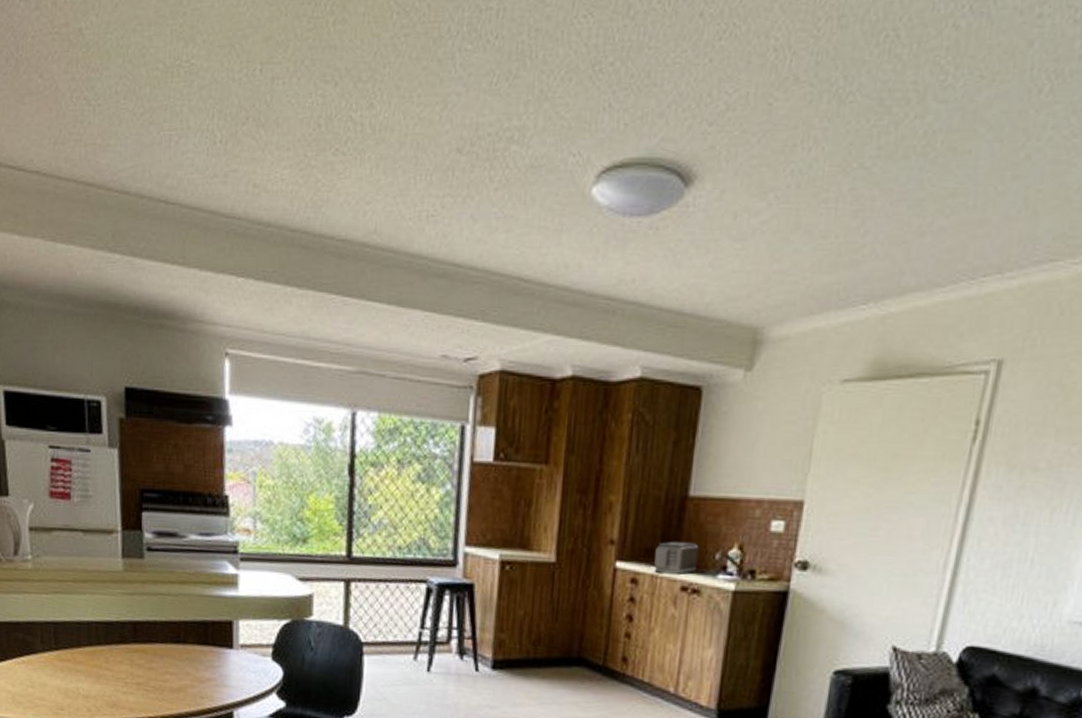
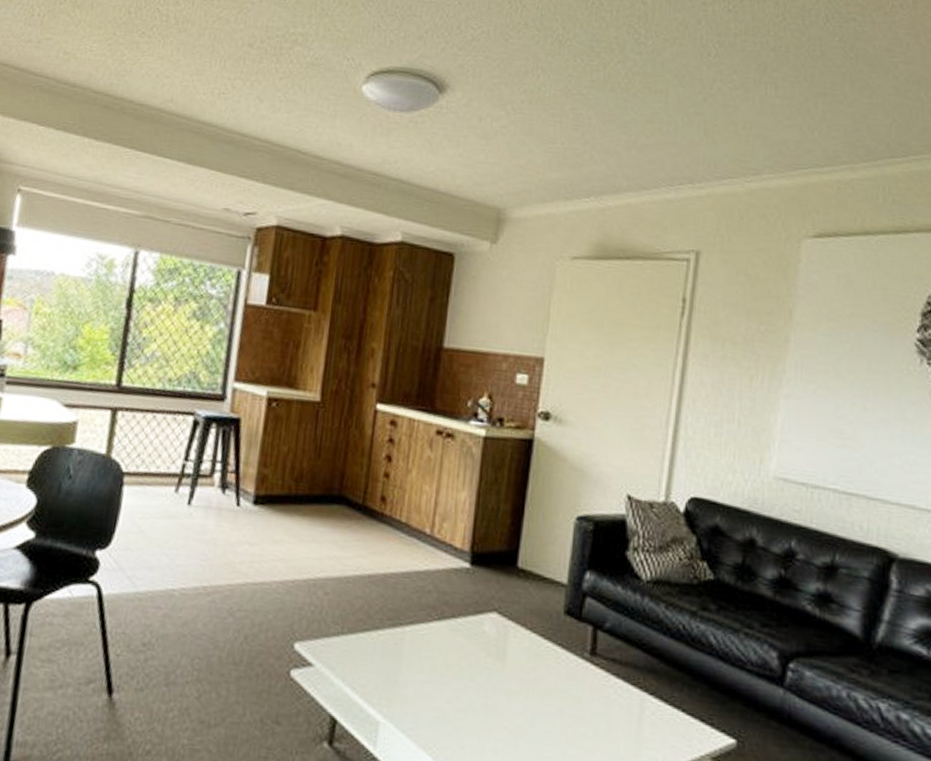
toaster: present [654,541,699,576] -> none [412,387,453,420]

